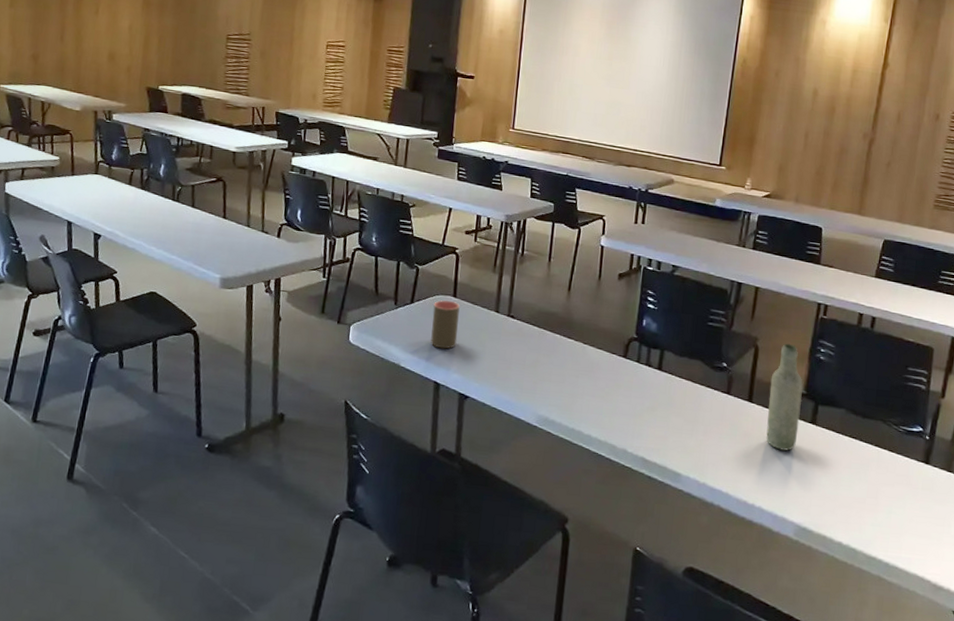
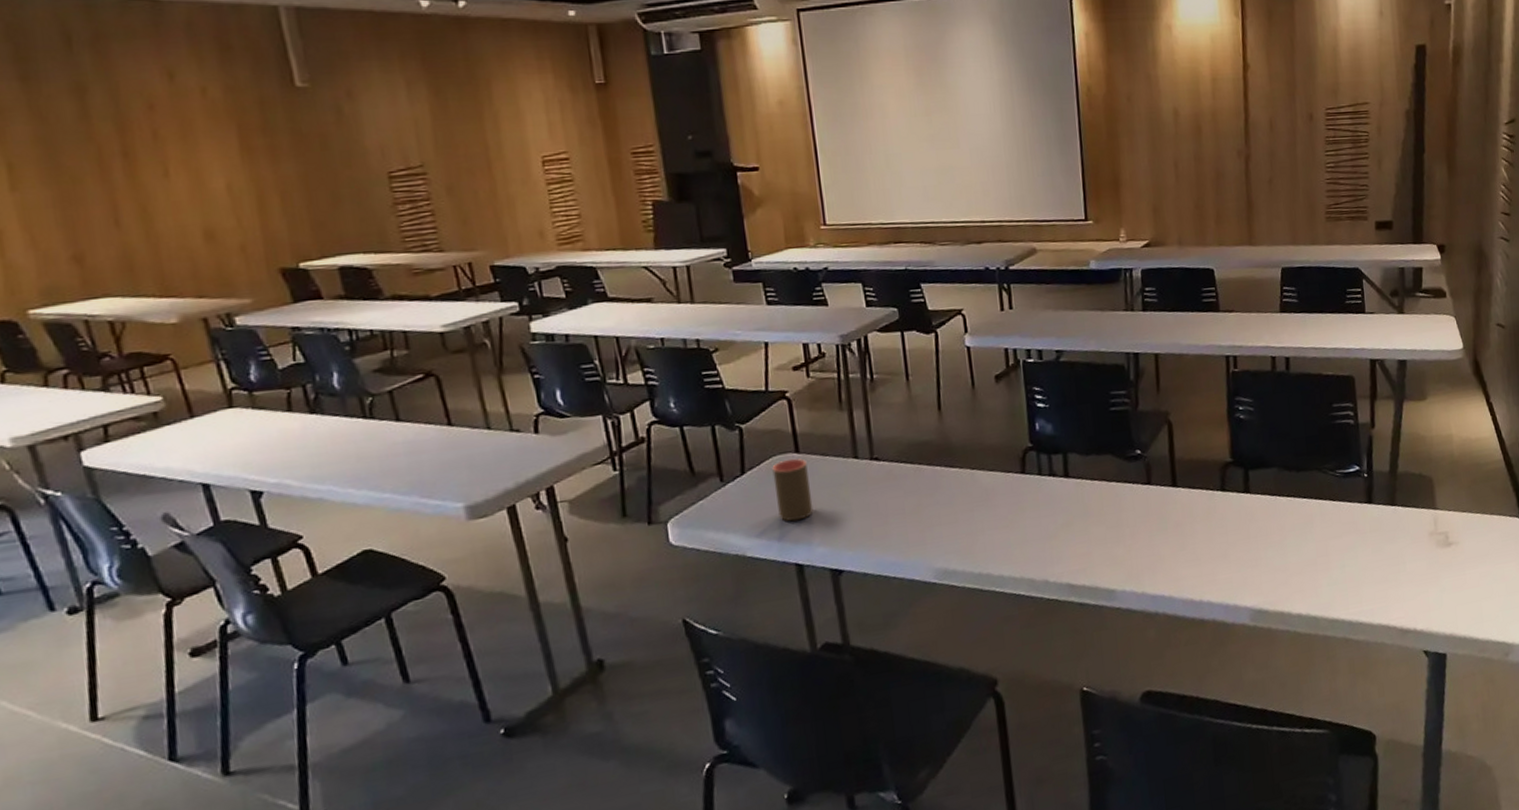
bottle: present [766,343,803,452] -> none [1192,409,1233,533]

